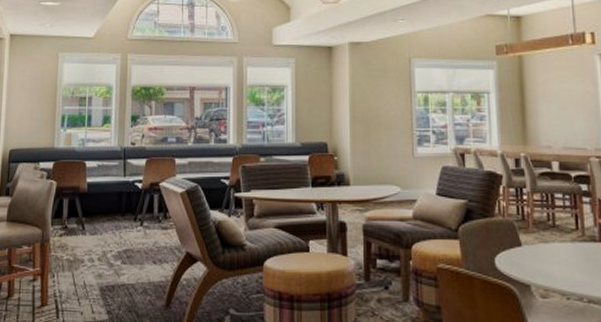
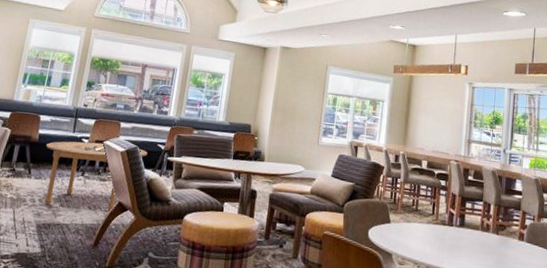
dining table: none [97,185,211,266] -> present [44,141,148,213]

